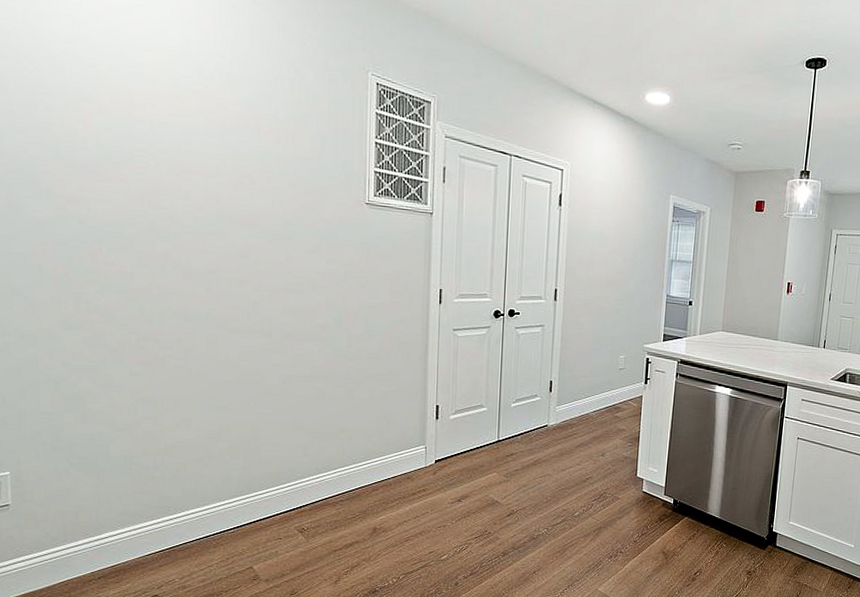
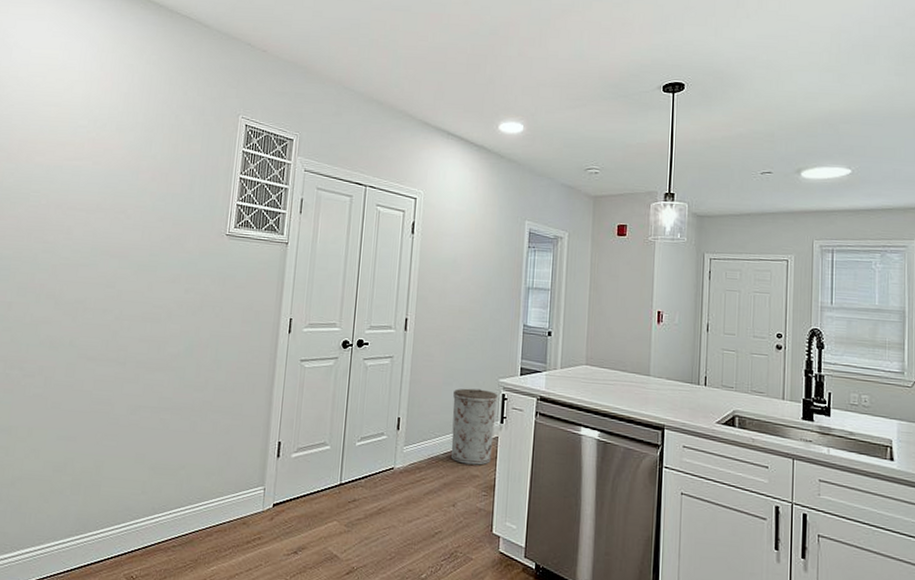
trash can: none [599,353,643,421] -> present [450,388,499,465]

